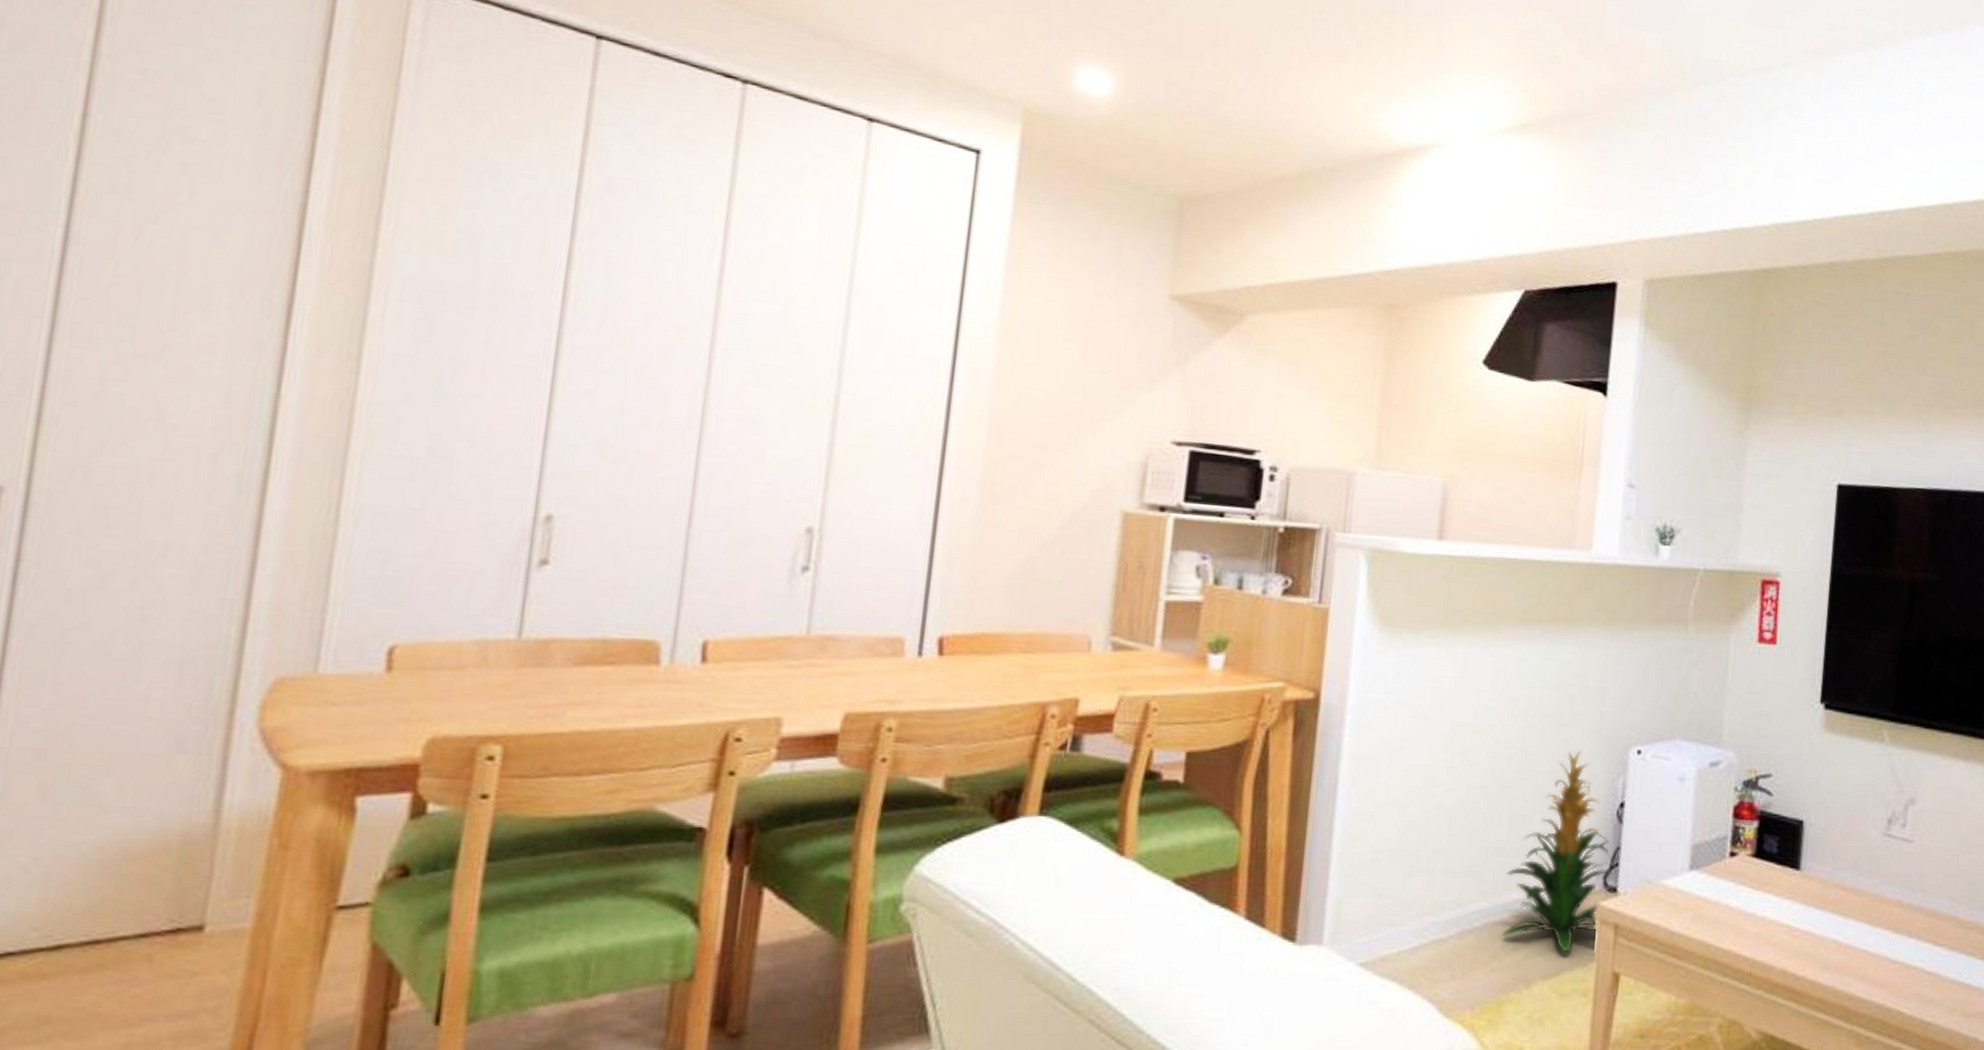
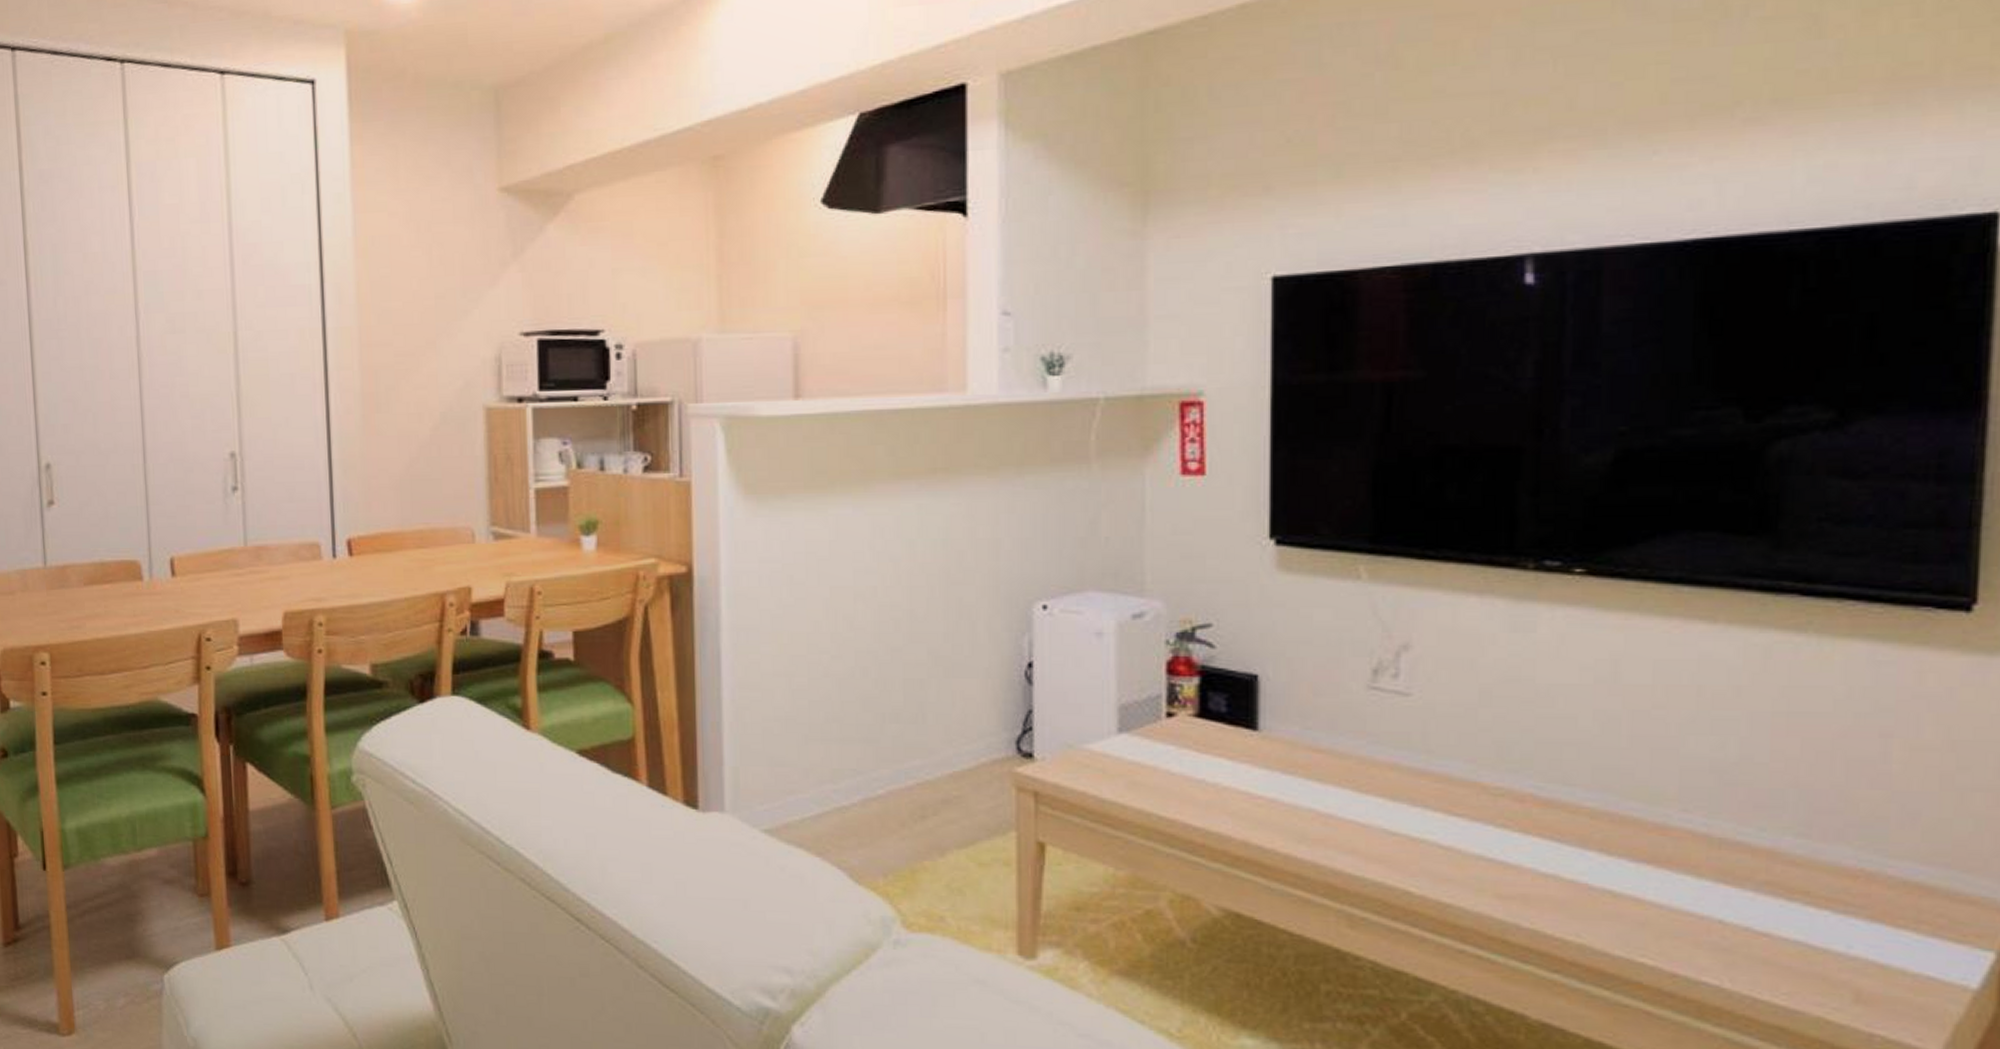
indoor plant: present [1503,750,1615,953] -> none [907,609,1030,822]

